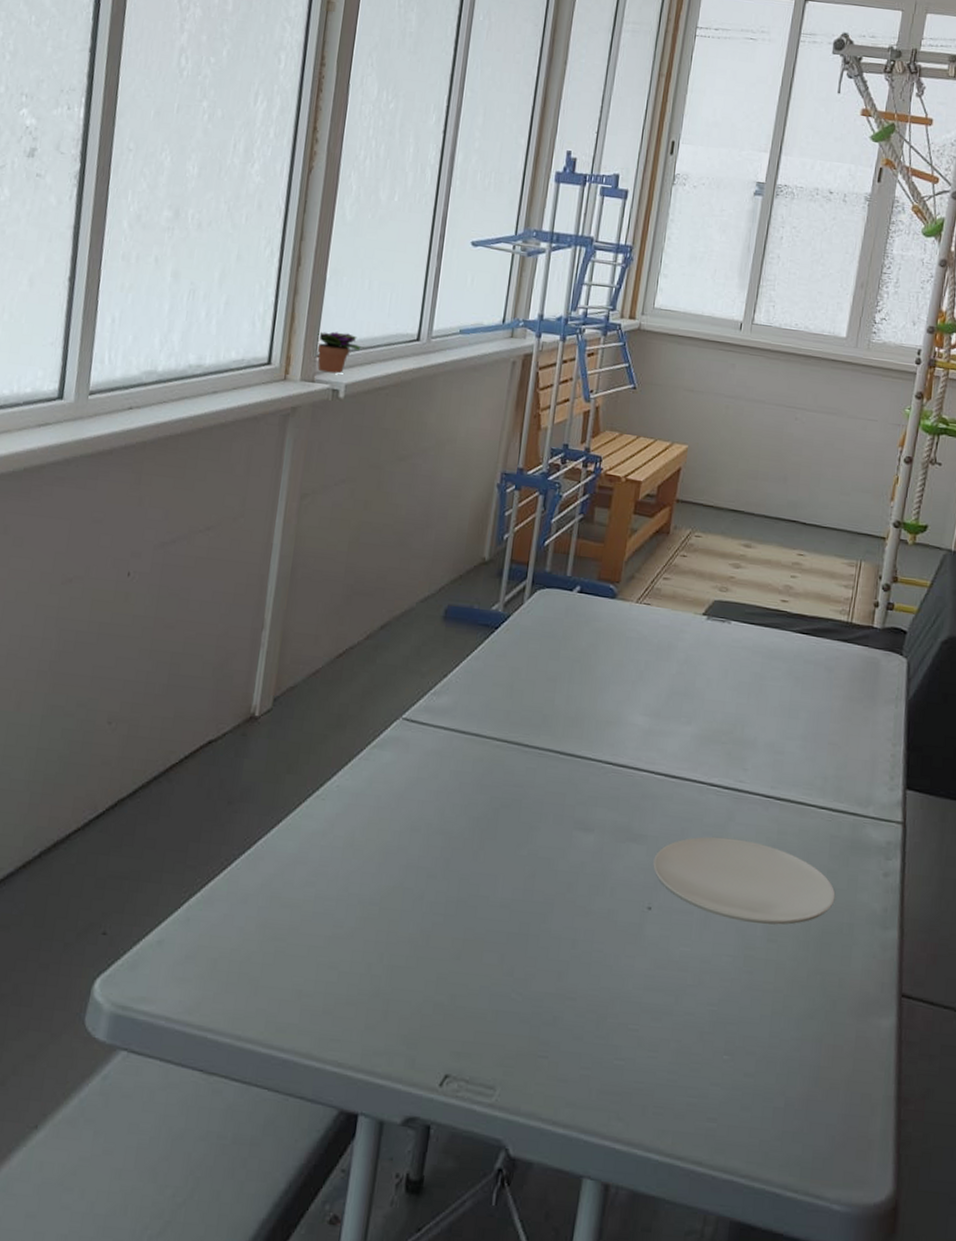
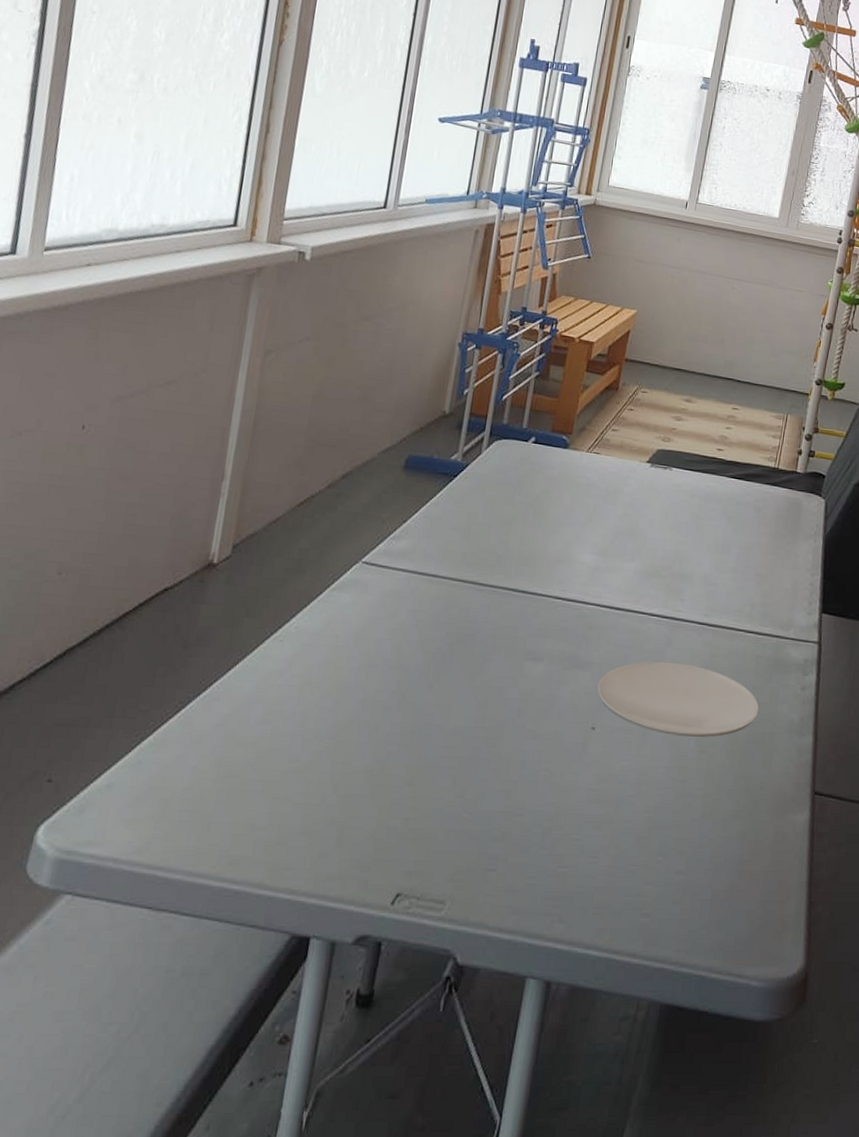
potted flower: present [317,331,366,374] -> none [284,196,334,237]

